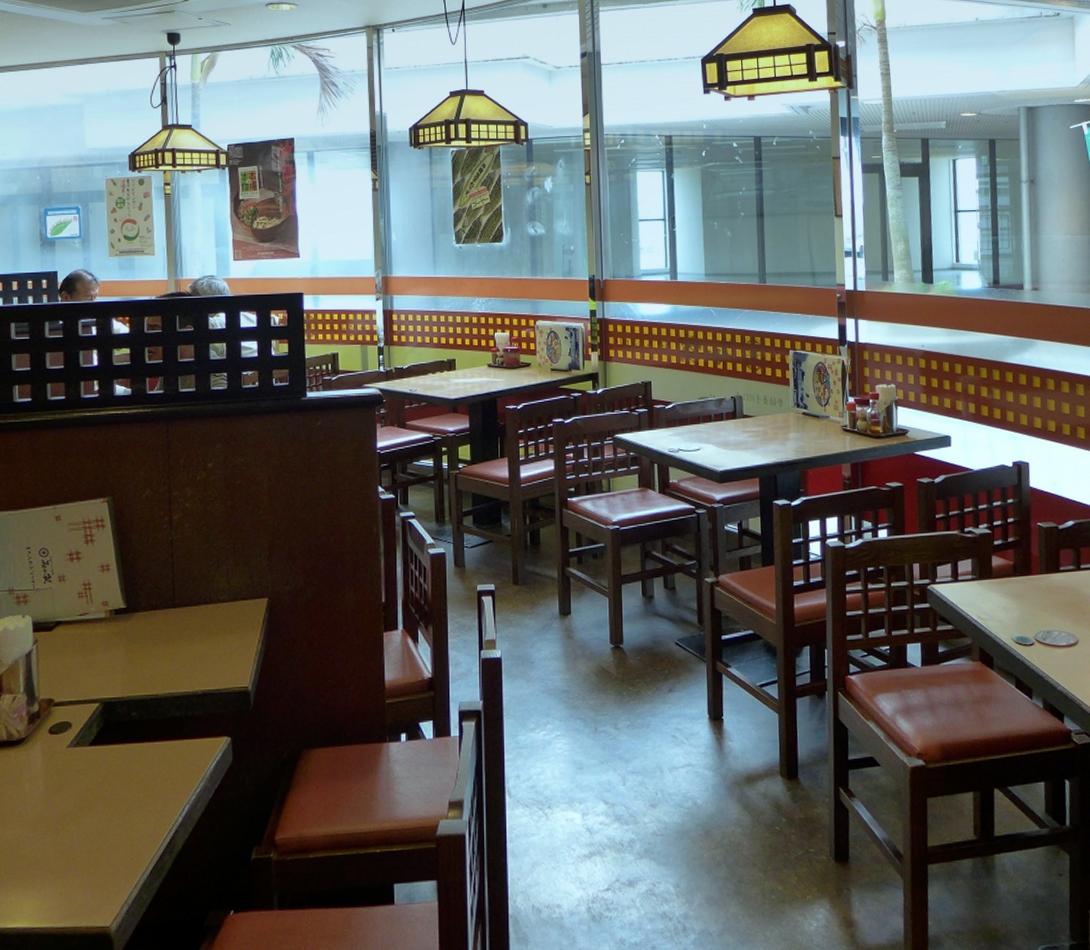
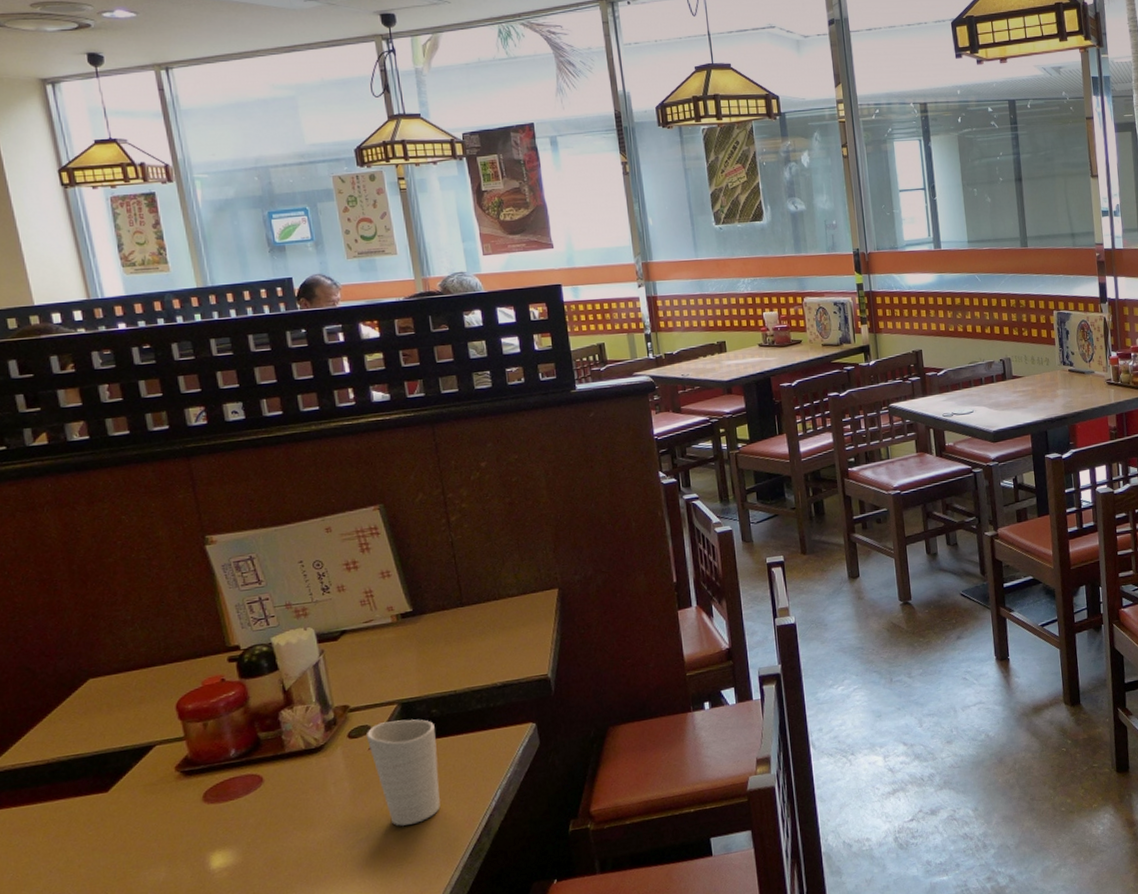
cup: none [65,720,133,833] -> present [365,719,440,826]

